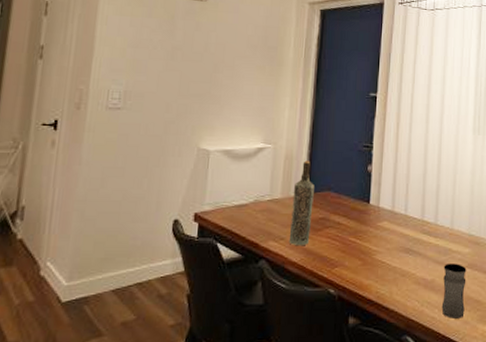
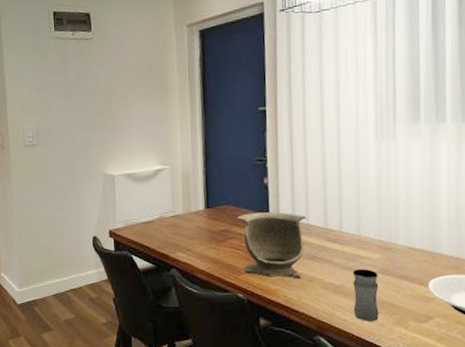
bottle: present [289,160,314,246] -> none [193,178,215,256]
decorative bowl: none [336,201,405,272] -> present [236,212,306,278]

